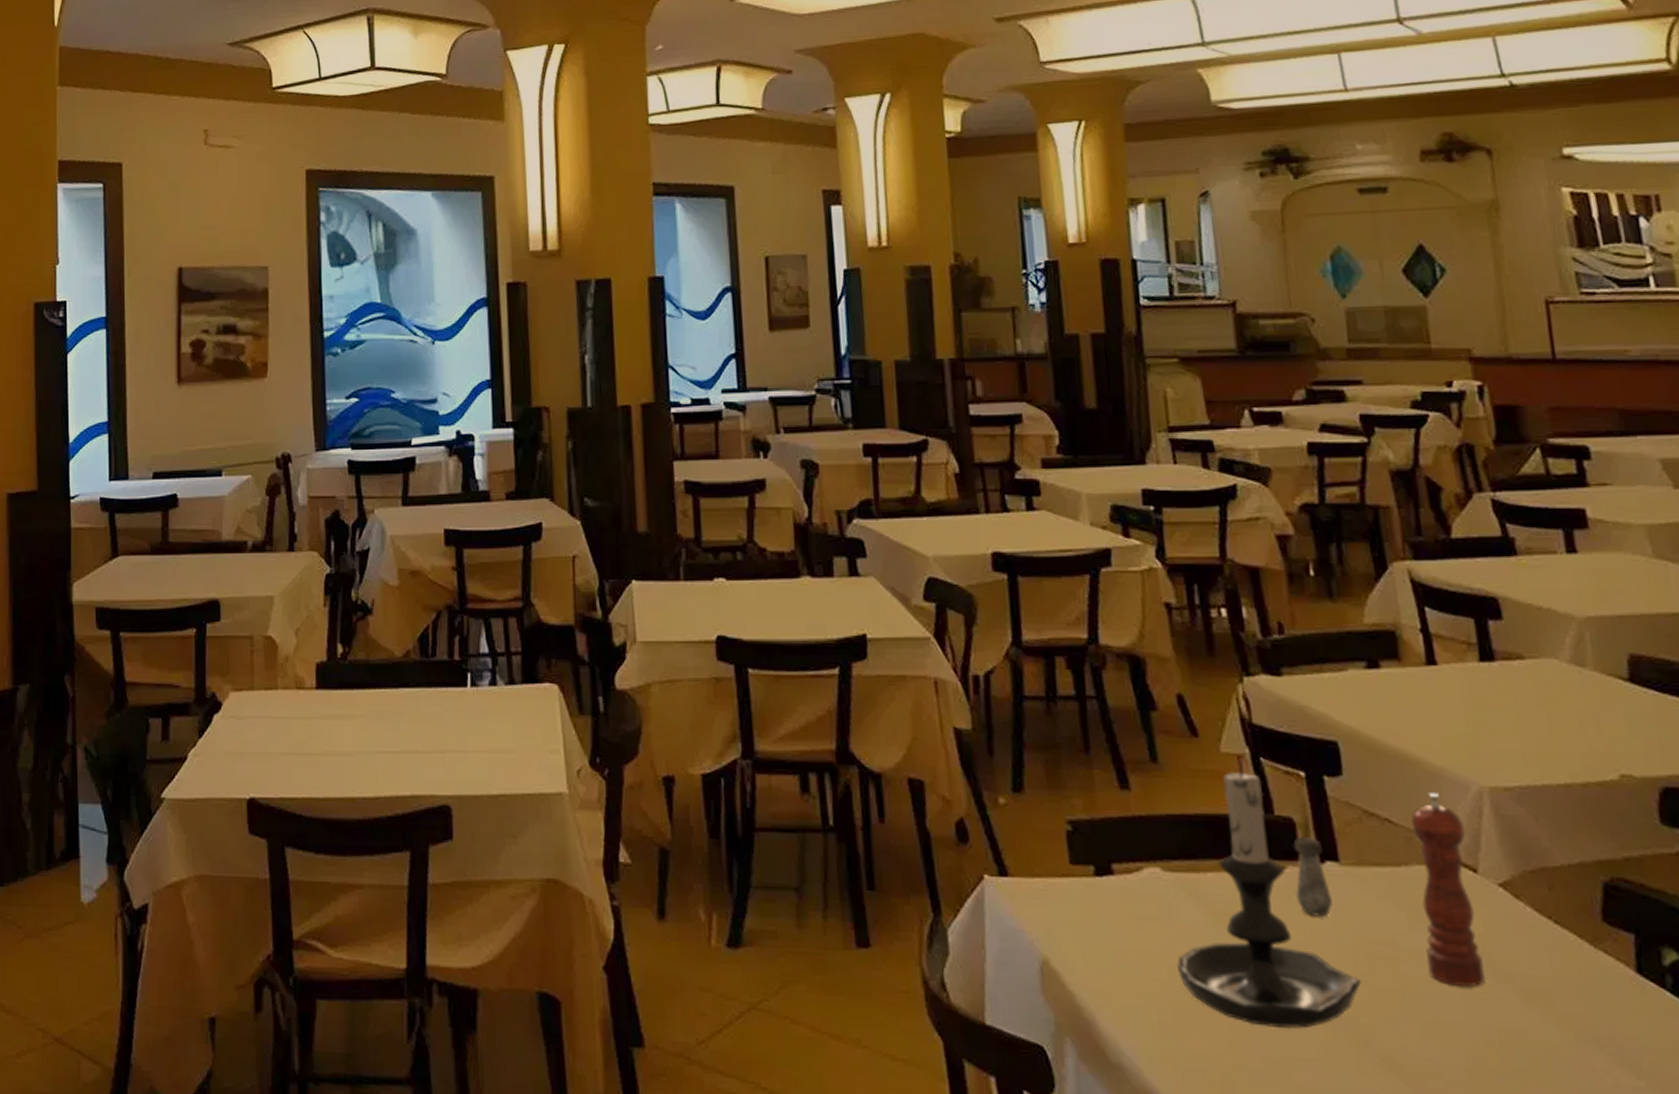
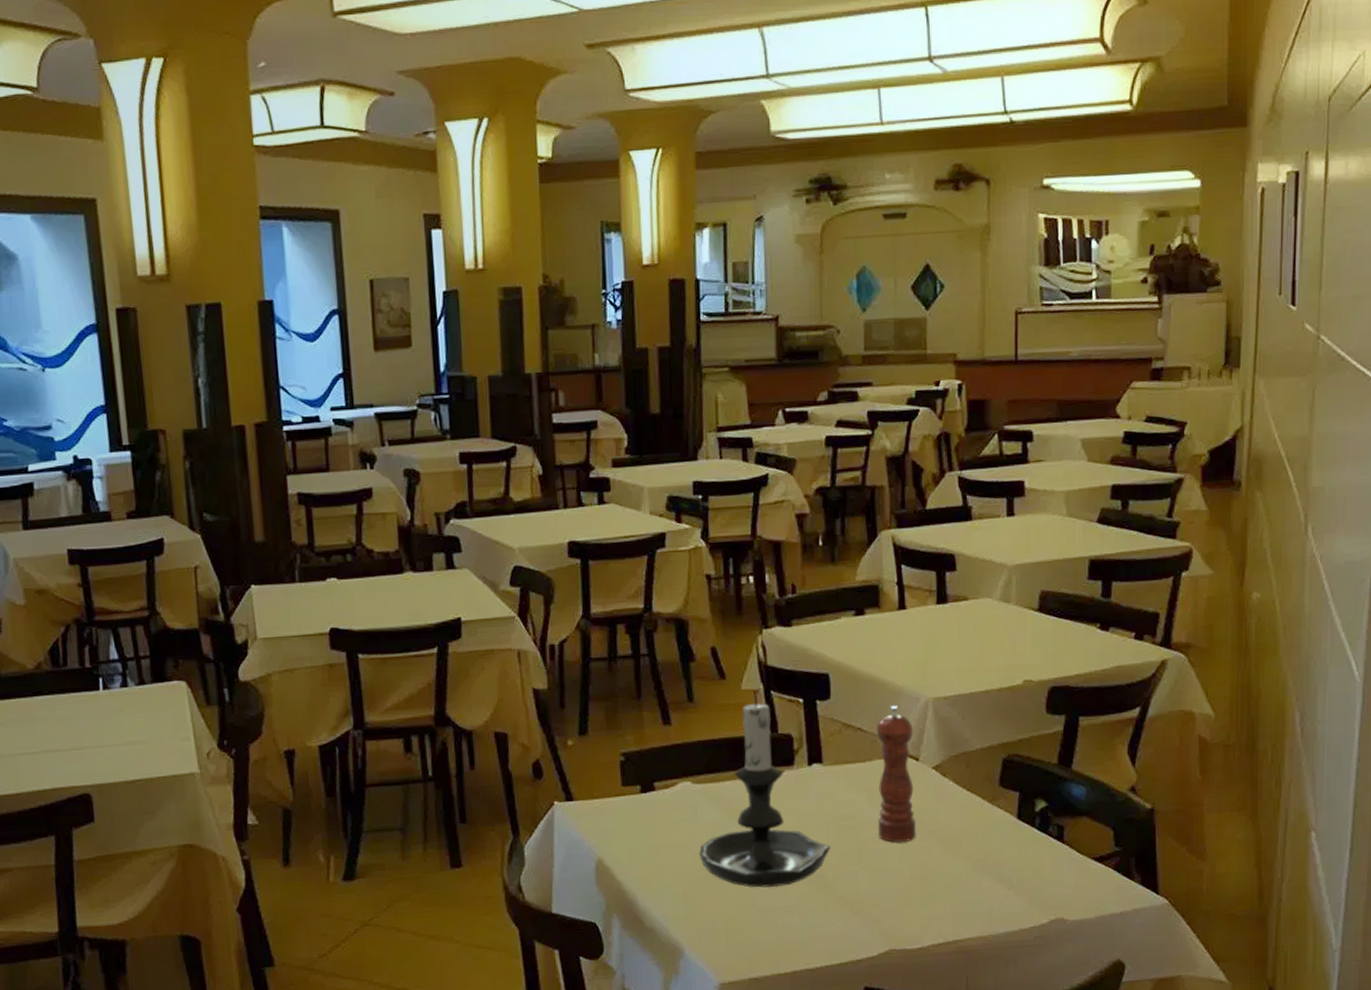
salt shaker: present [1294,837,1332,917] -> none [790,747,815,805]

